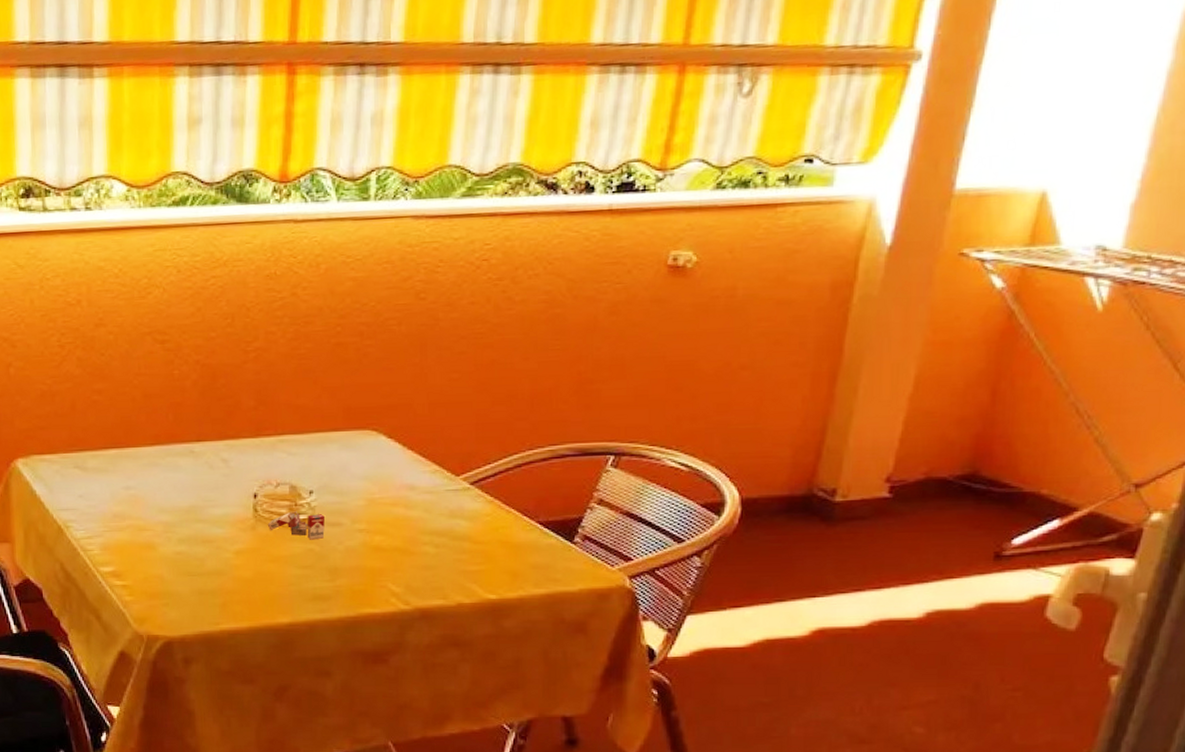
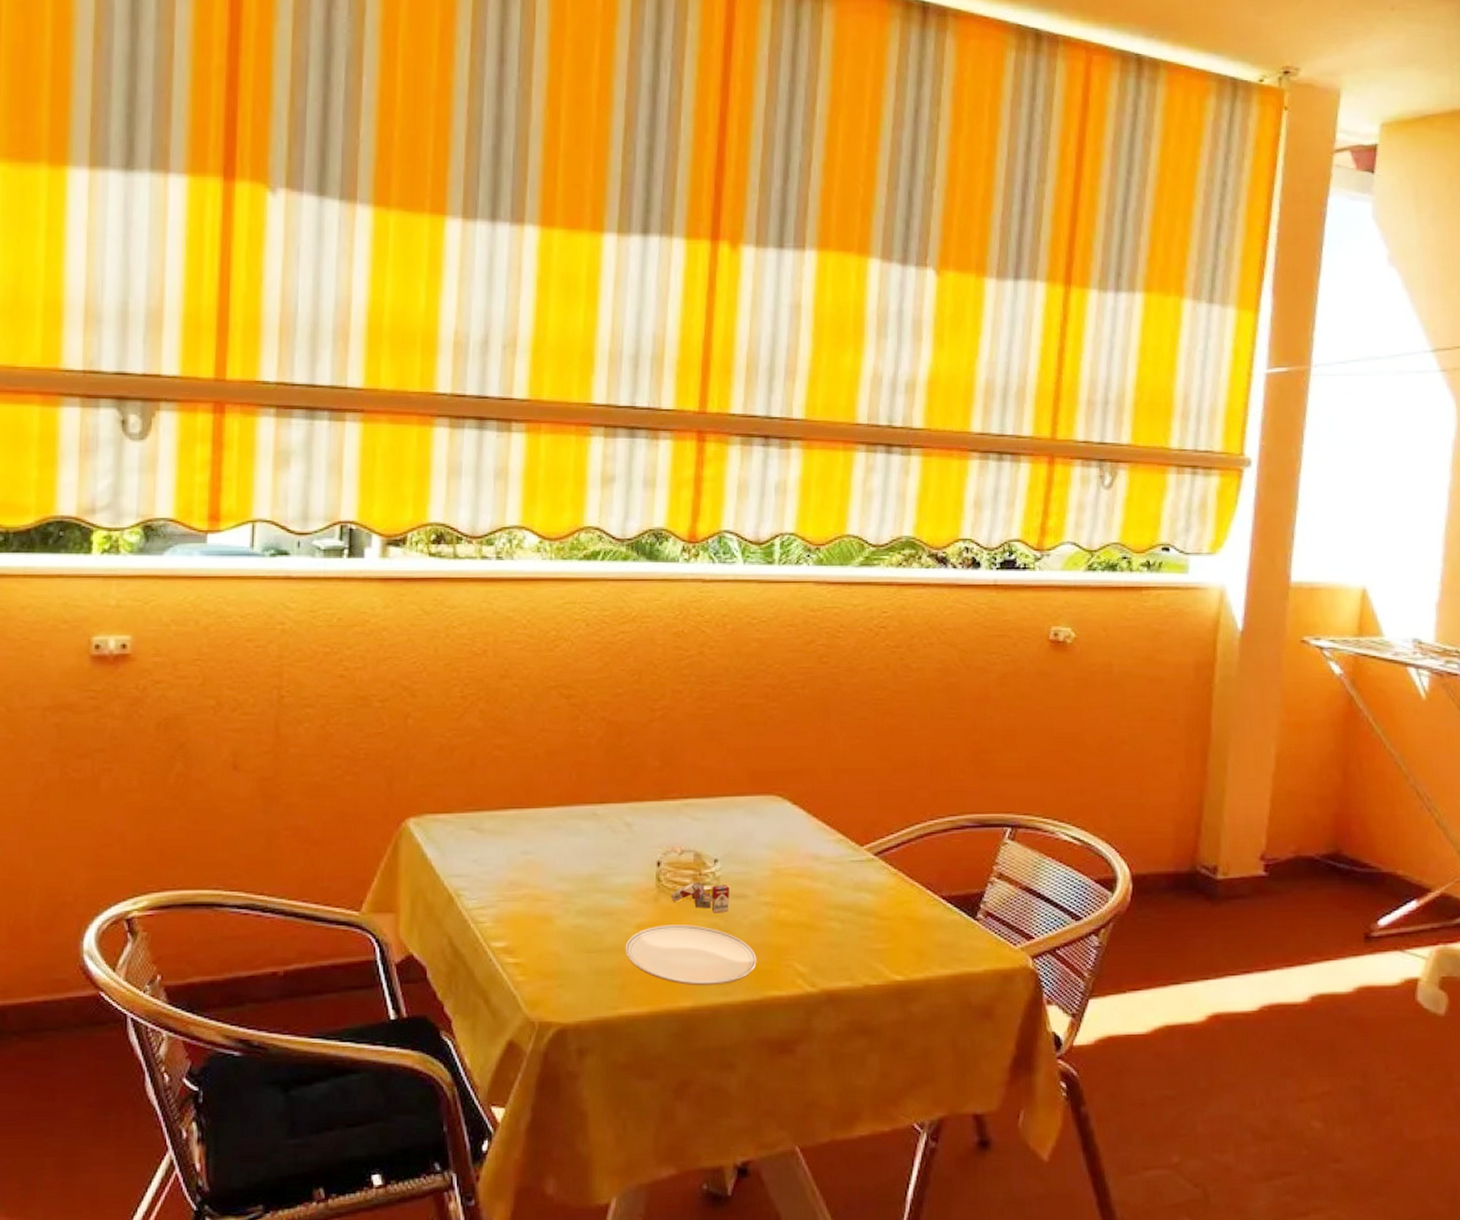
plate: none [225,550,352,604] -> present [625,925,757,986]

